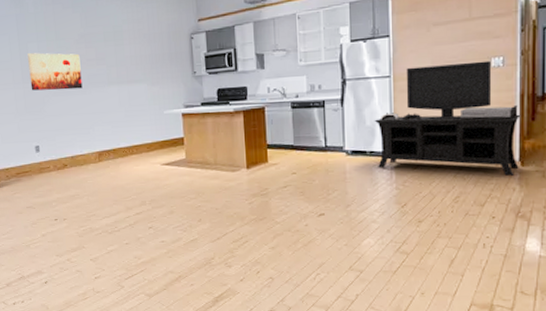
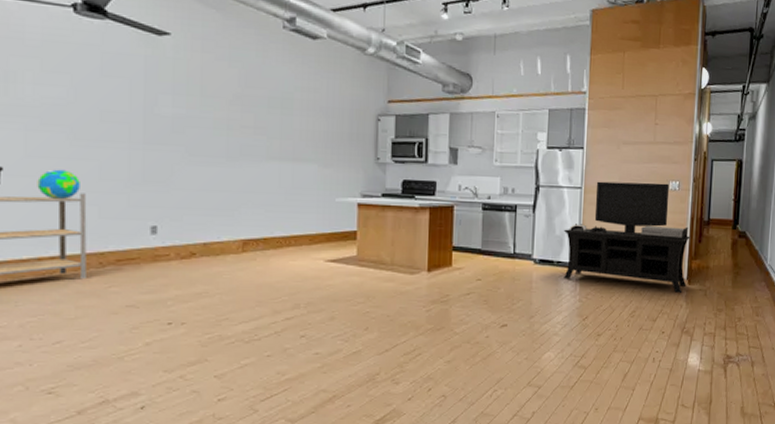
wall art: present [27,53,83,91] -> none [155,107,232,160]

